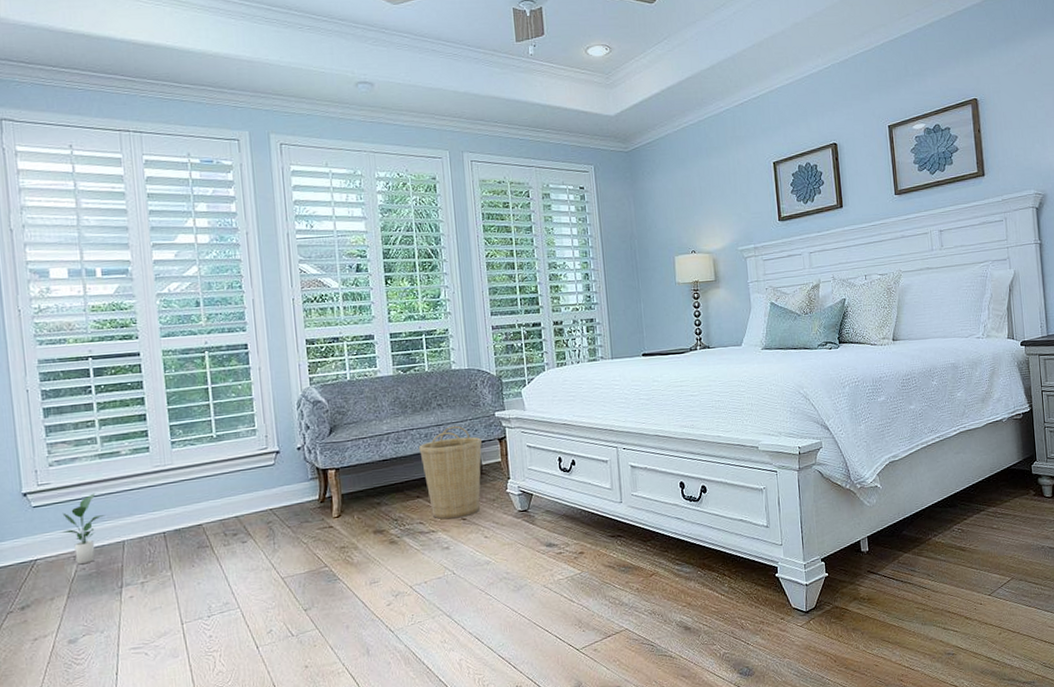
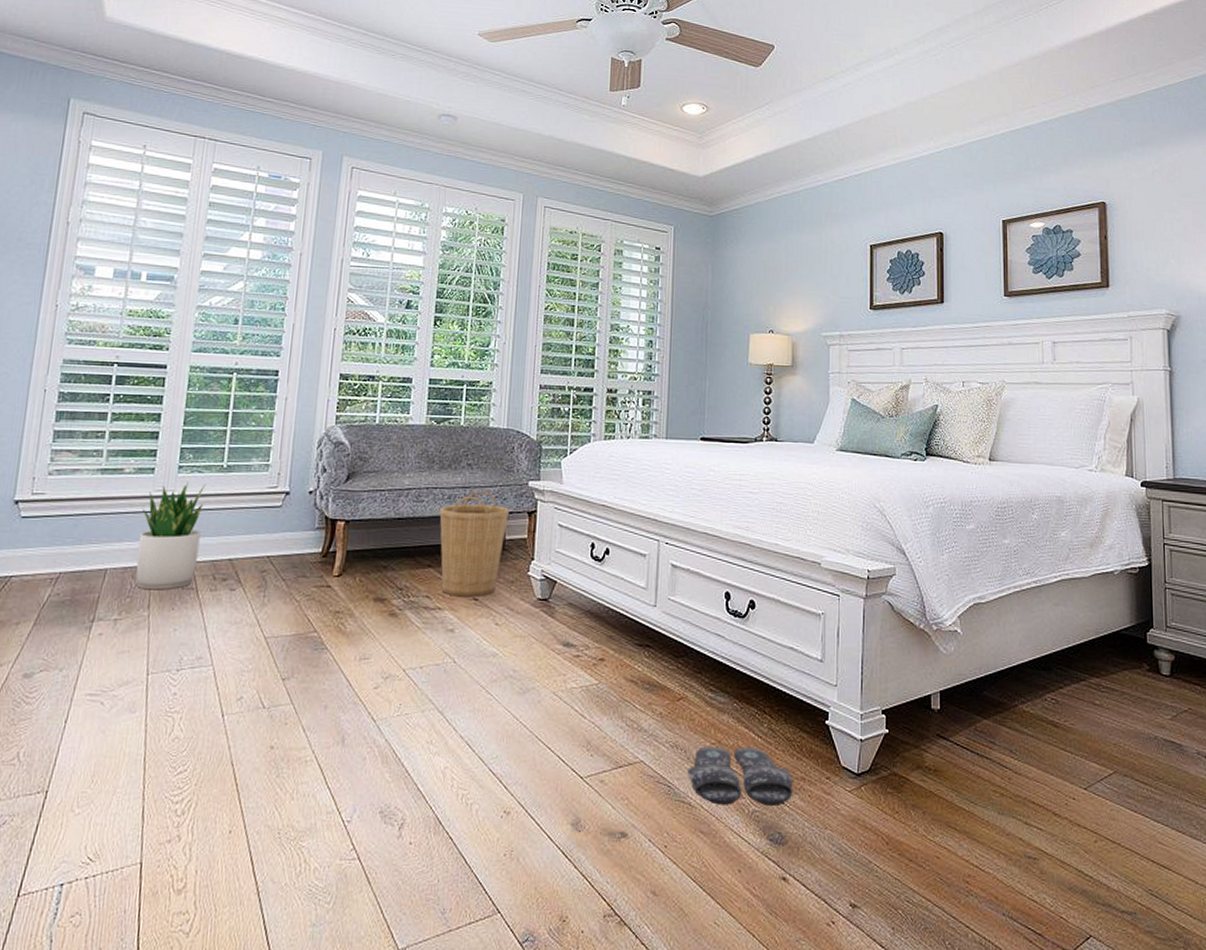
potted plant: present [61,493,105,565] -> none [44,511,94,589]
planter: none [144,454,207,554] -> present [135,481,206,590]
slippers: none [666,603,754,653] -> present [687,746,792,806]

